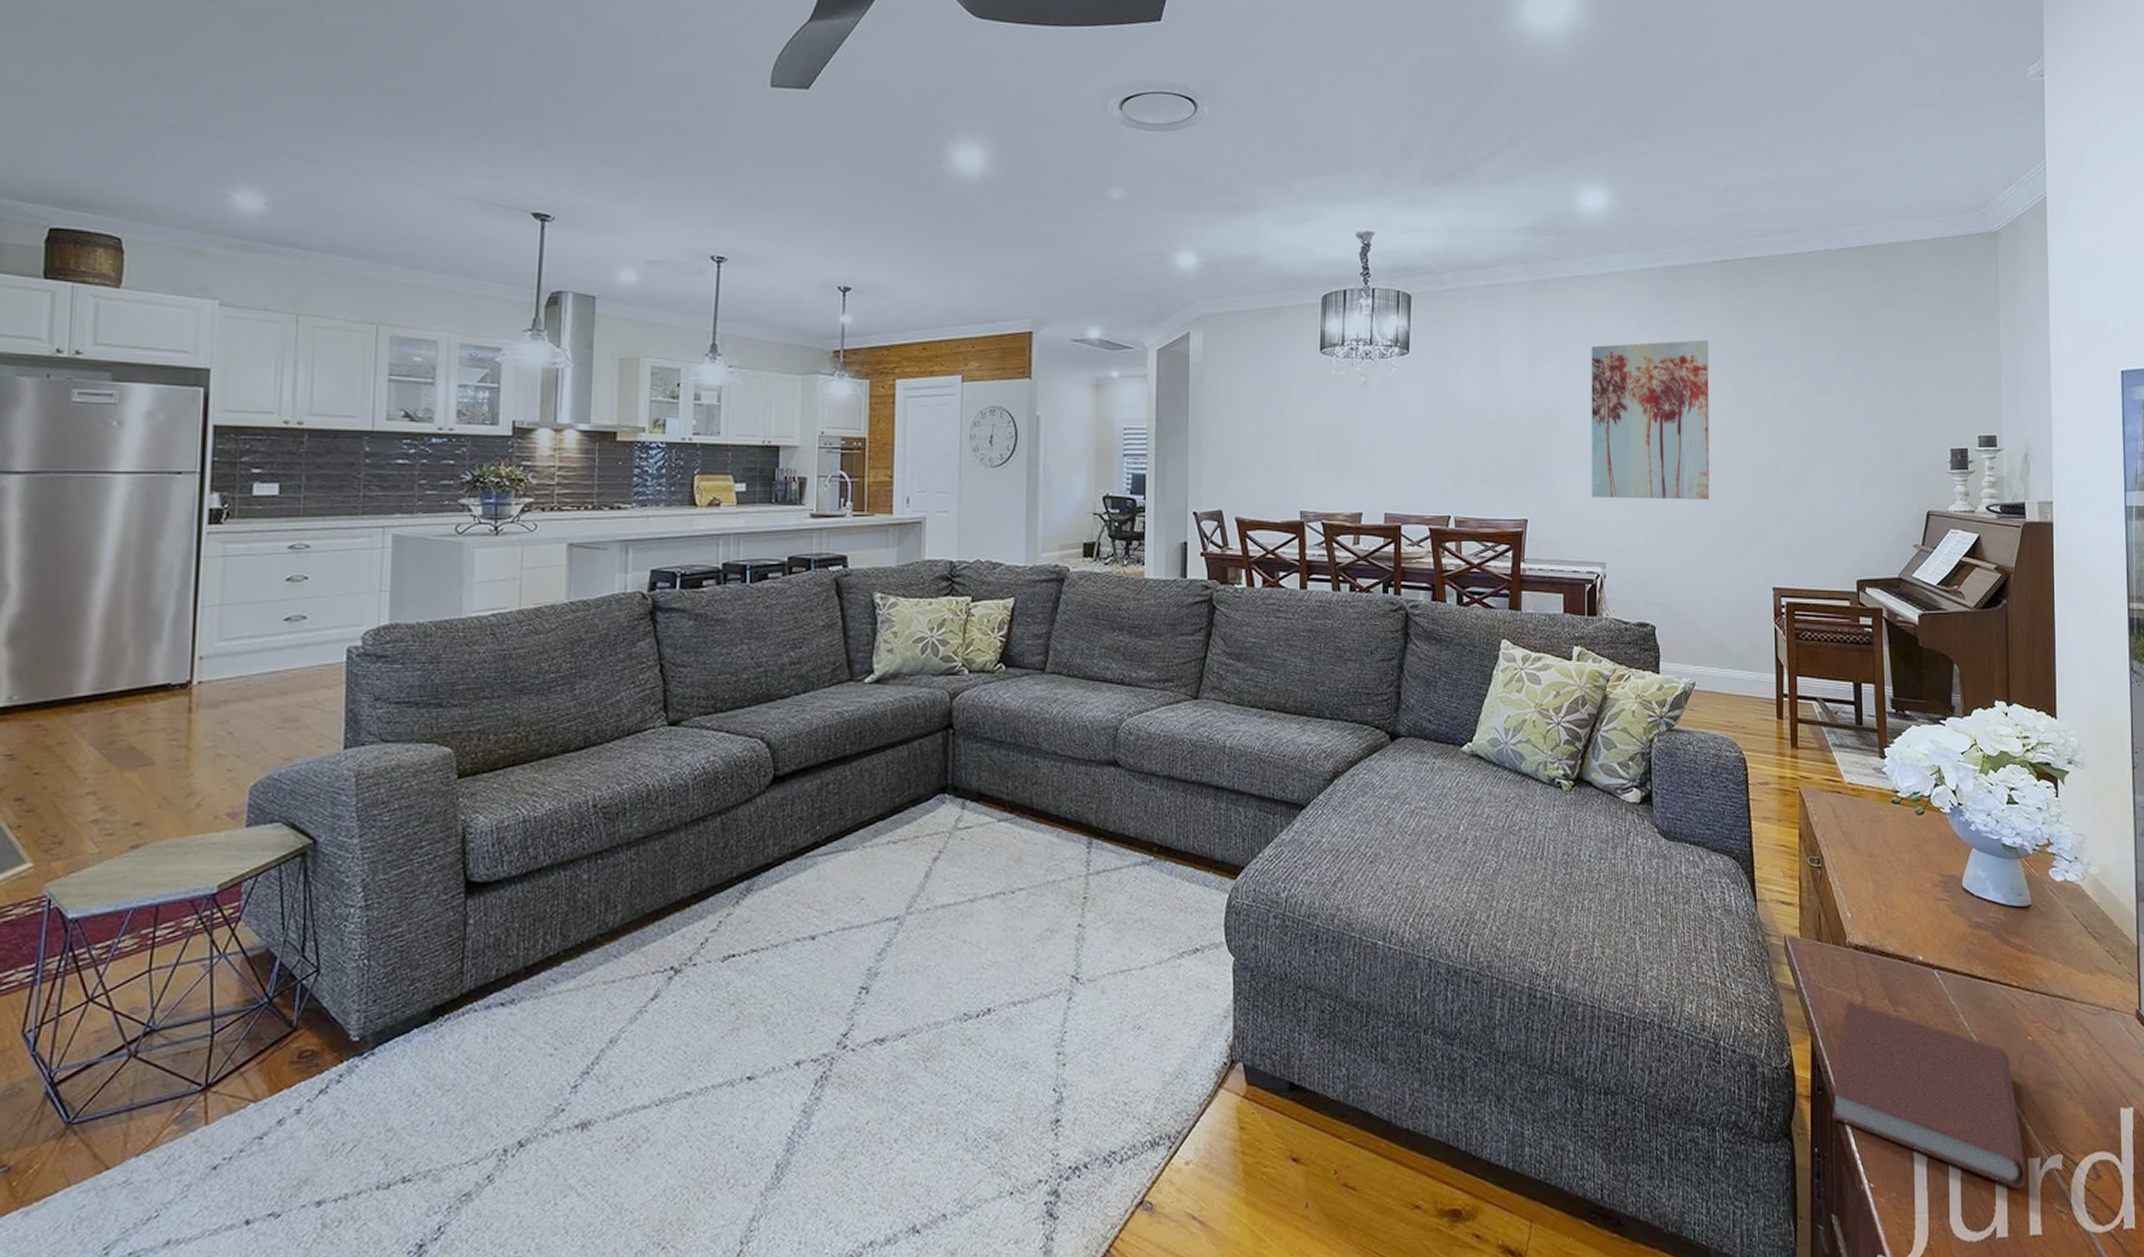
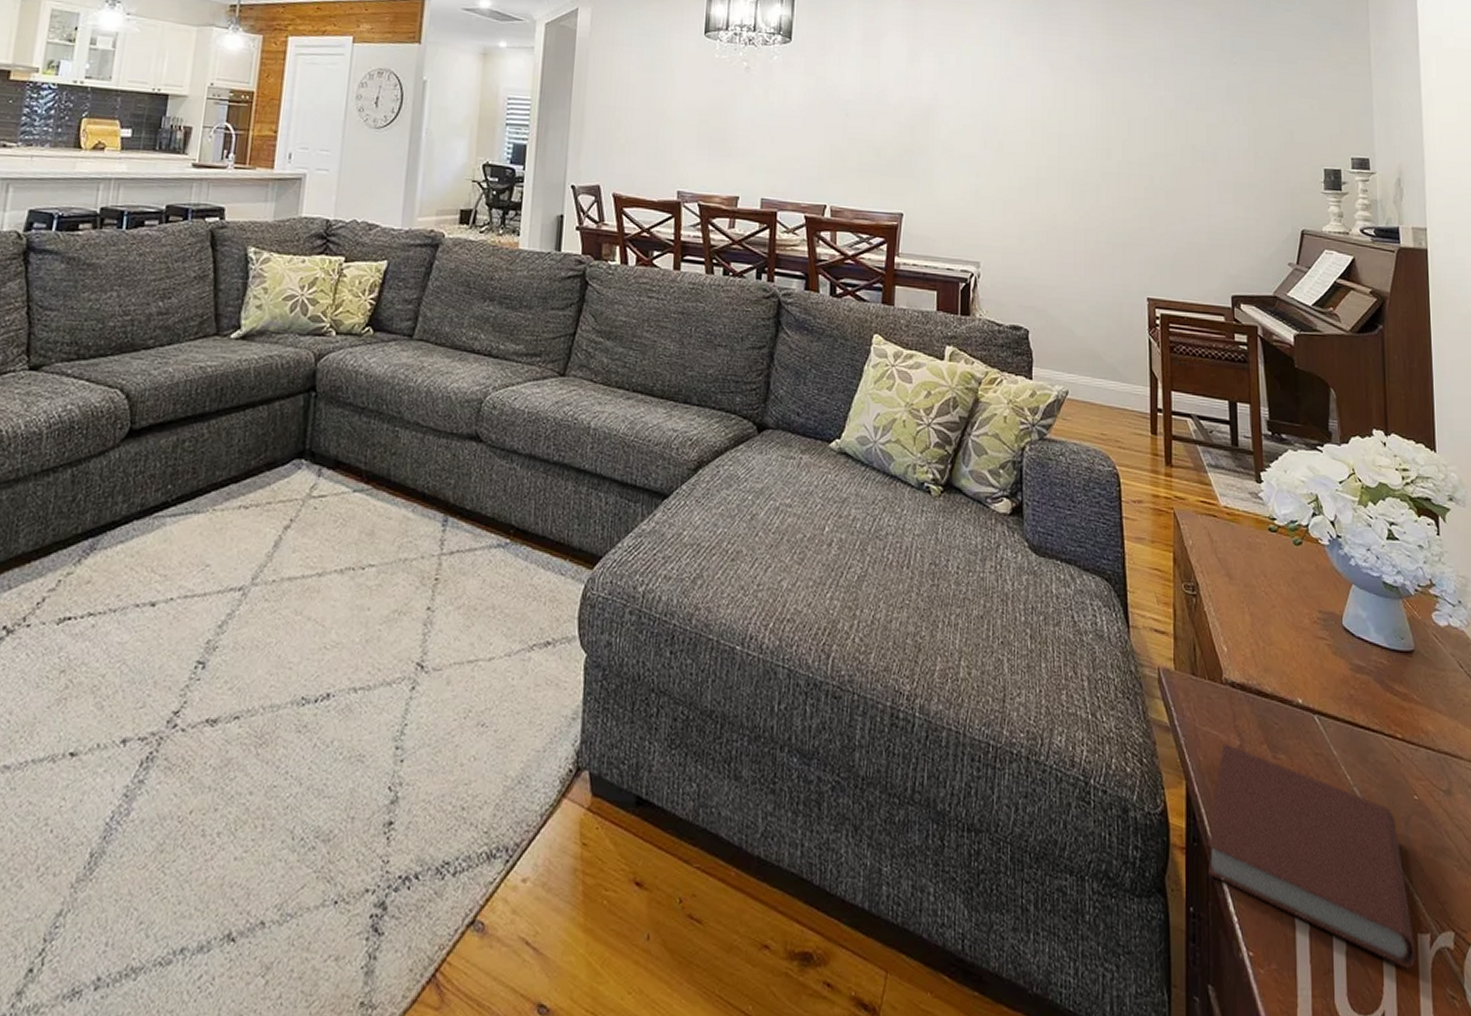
wall art: present [1591,340,1710,501] -> none [967,45,1085,206]

